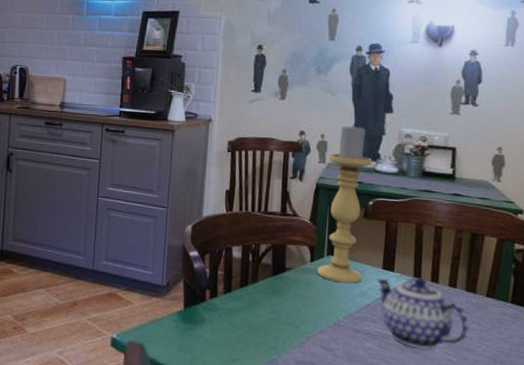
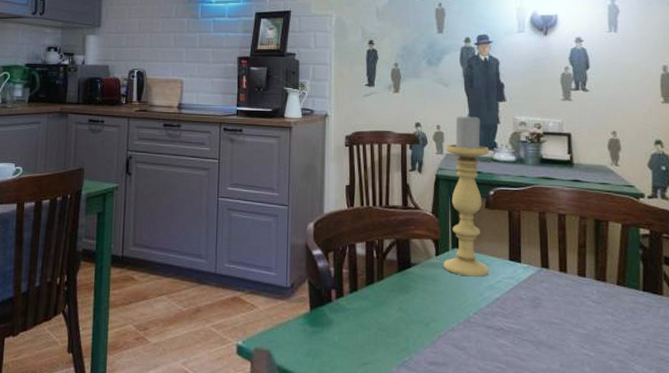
teapot: present [376,277,470,350] -> none [504,268,603,345]

